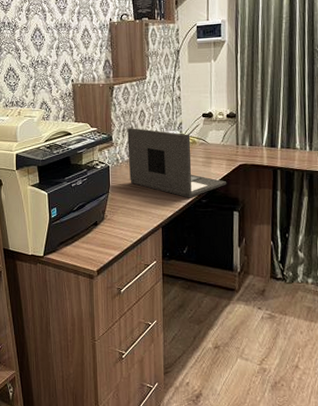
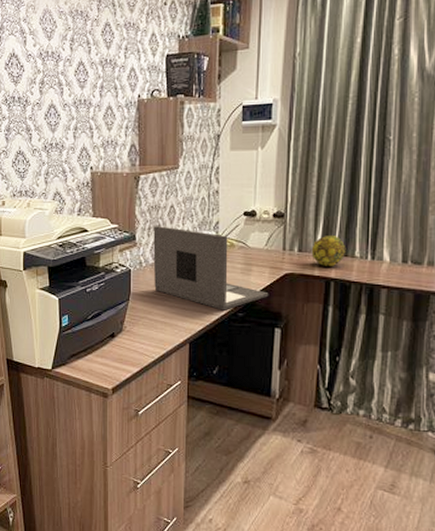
decorative ball: none [260,130,289,157] -> present [311,234,346,266]

